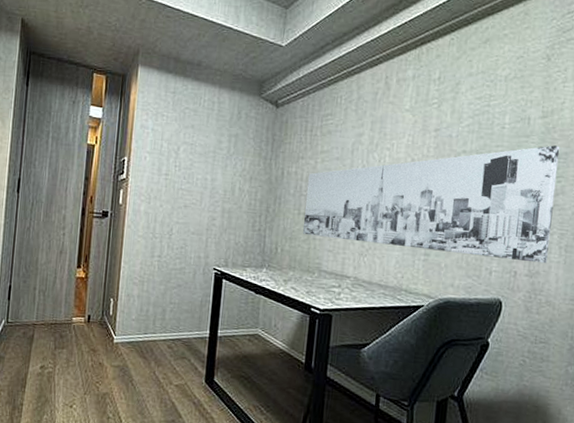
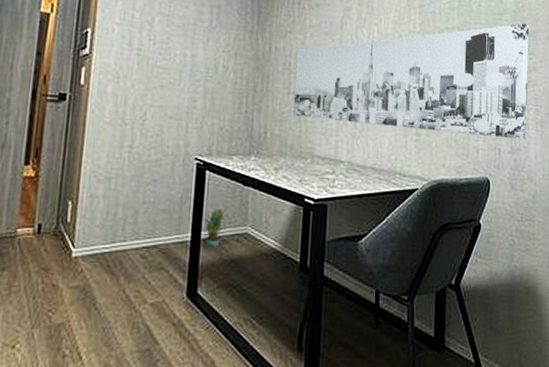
potted plant: none [219,311,241,344] -> present [202,207,227,247]

